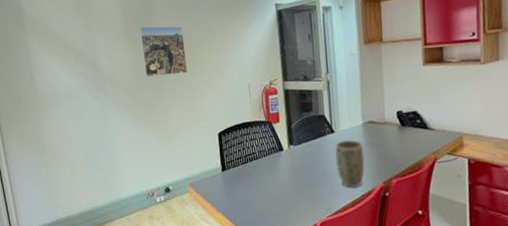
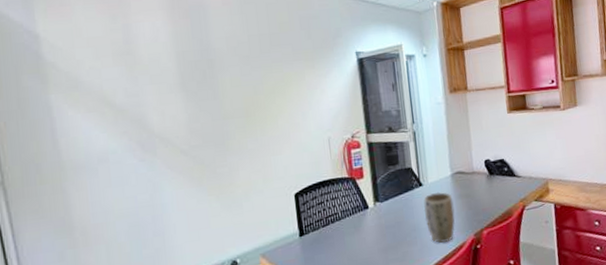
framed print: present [139,26,188,78] -> none [197,76,258,135]

